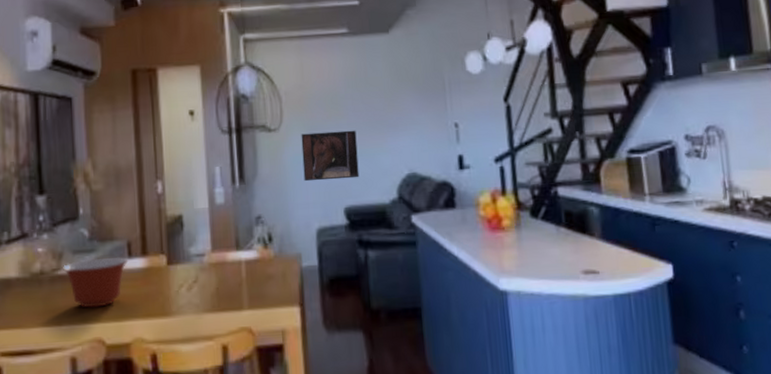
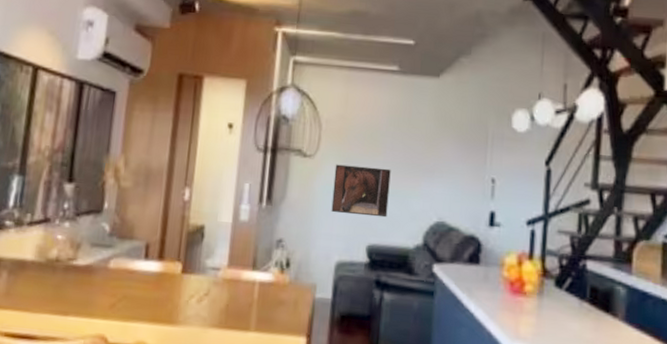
mixing bowl: present [63,256,129,308] -> none [78,254,144,304]

